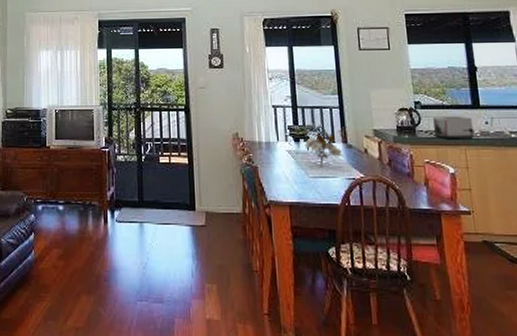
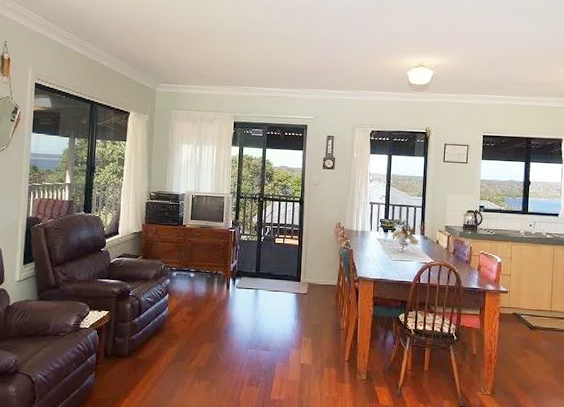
toaster: present [433,116,474,140] -> none [490,218,521,238]

